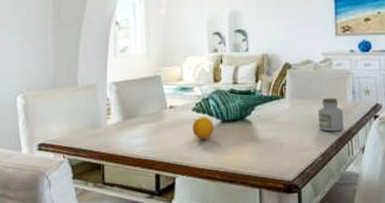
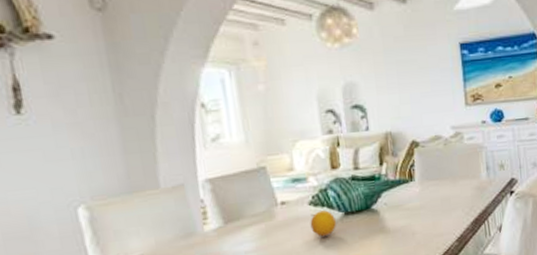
jar: present [318,97,344,132] -> none [451,175,479,214]

